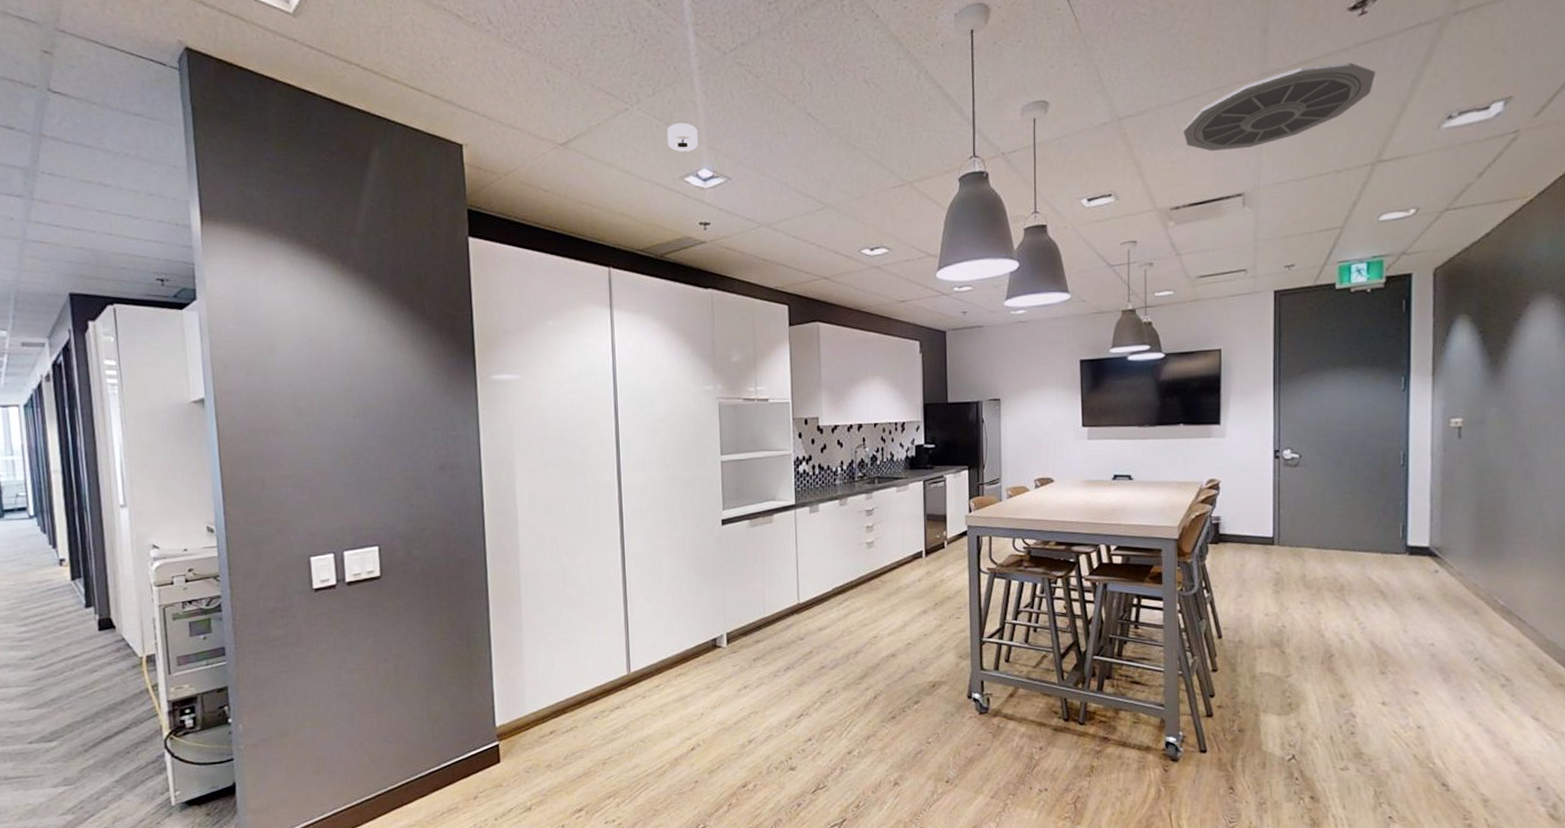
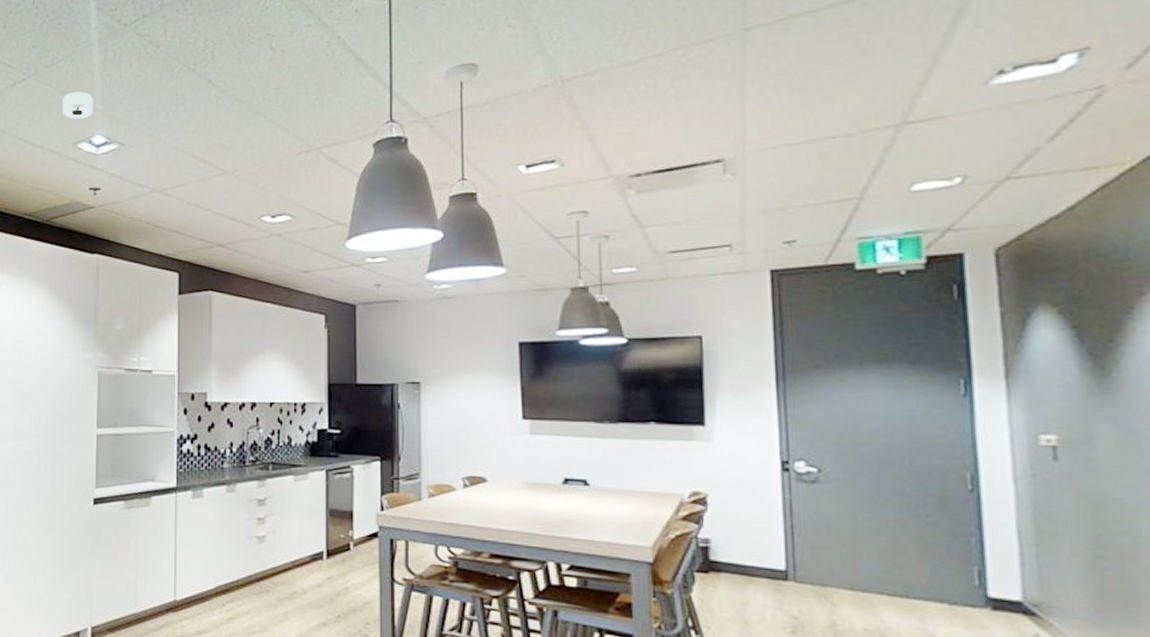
ceiling vent: present [1183,62,1375,151] -> none [642,15,892,113]

